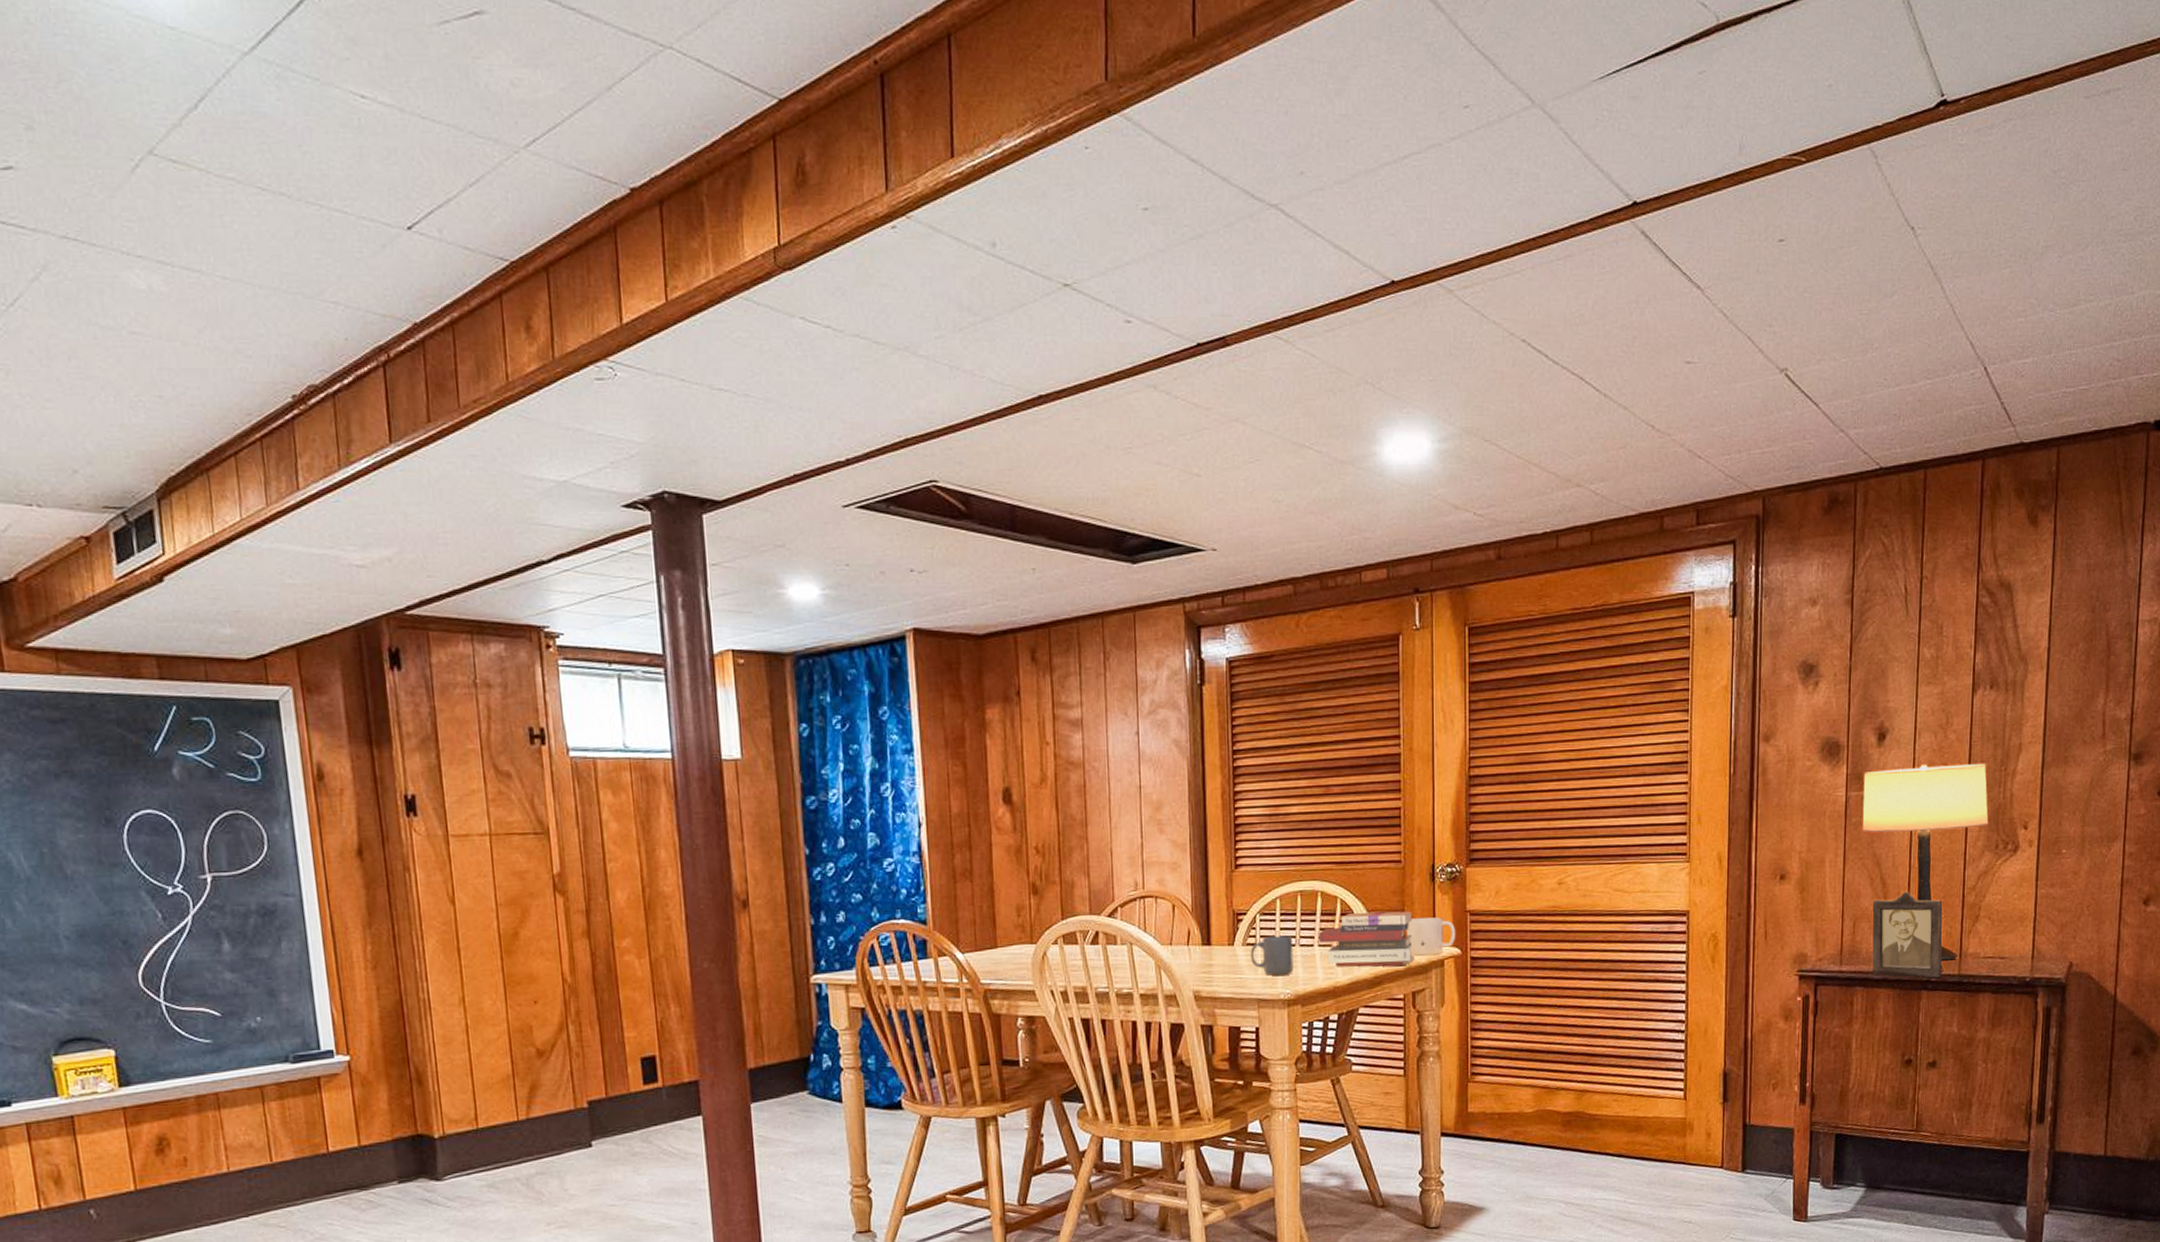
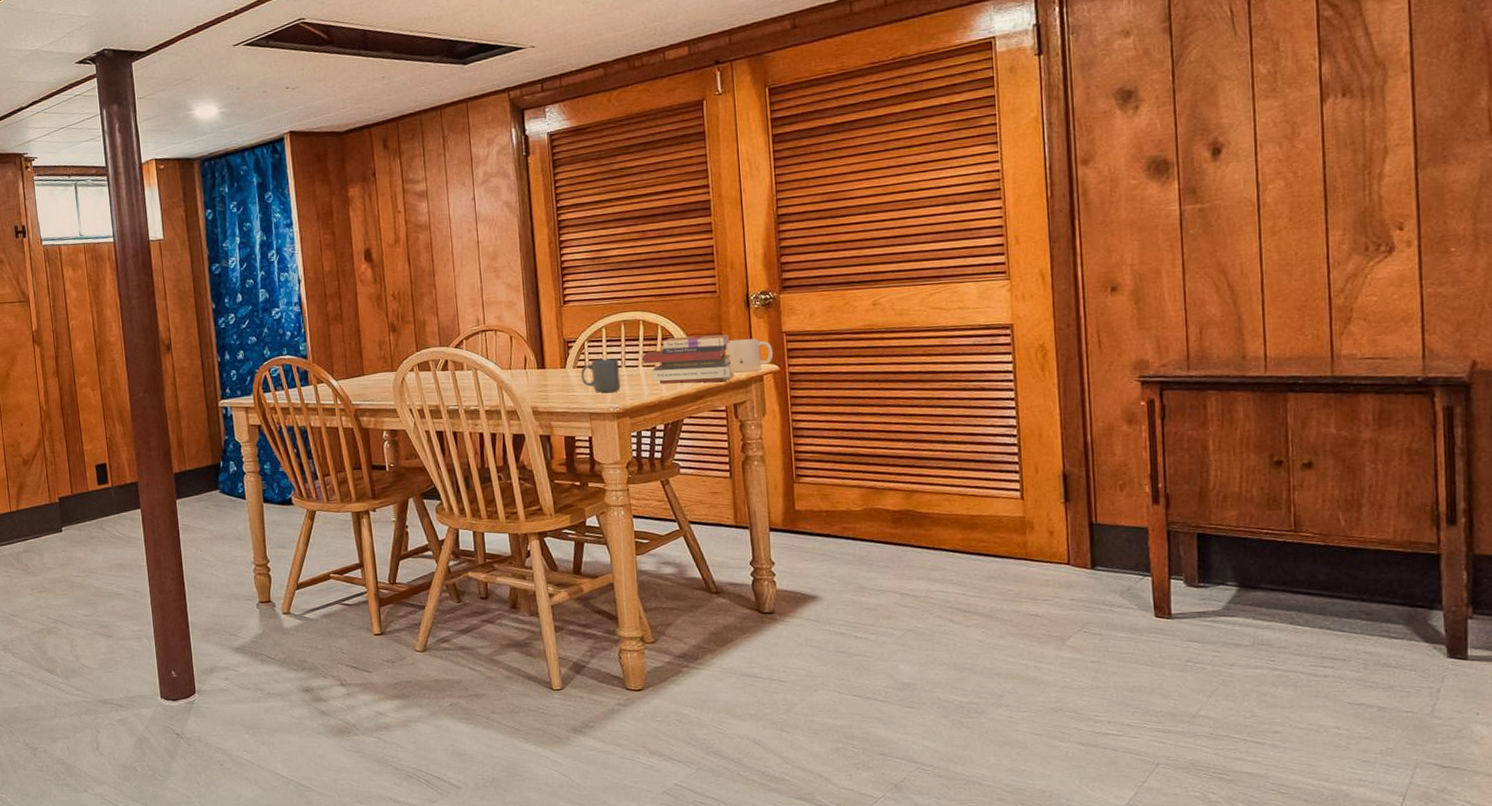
table lamp: present [1862,764,1988,961] -> none [1199,169,1353,363]
photo frame: present [1871,891,1944,978] -> none [1220,297,1313,380]

